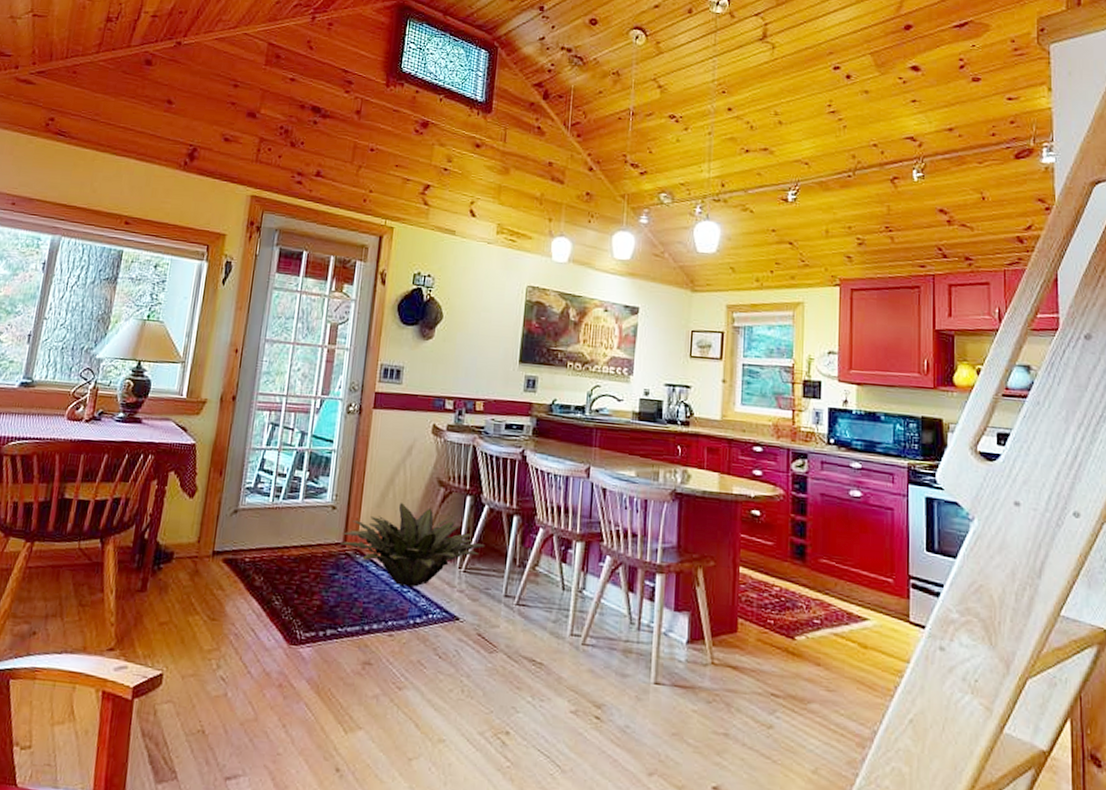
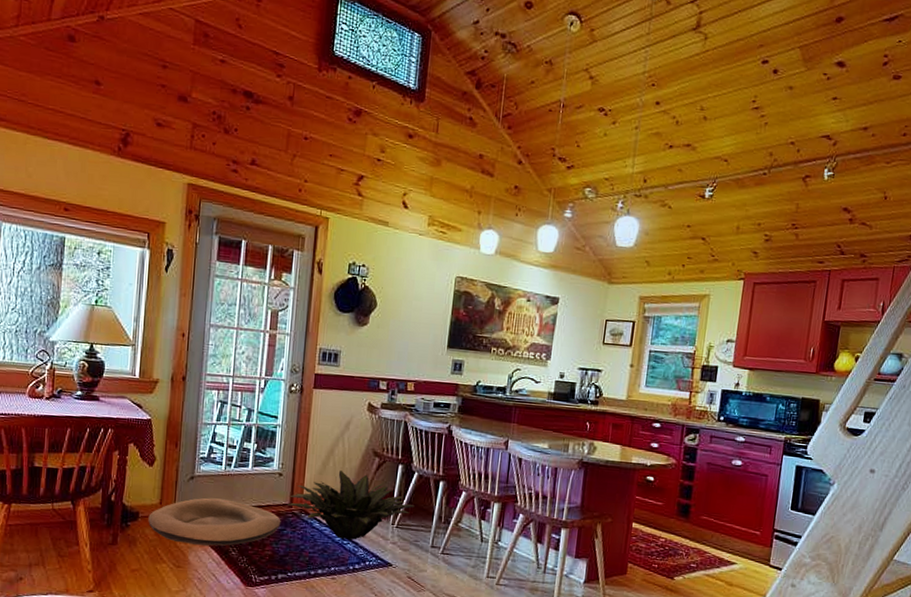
dog bed: none [183,535,333,595] -> present [148,498,281,547]

